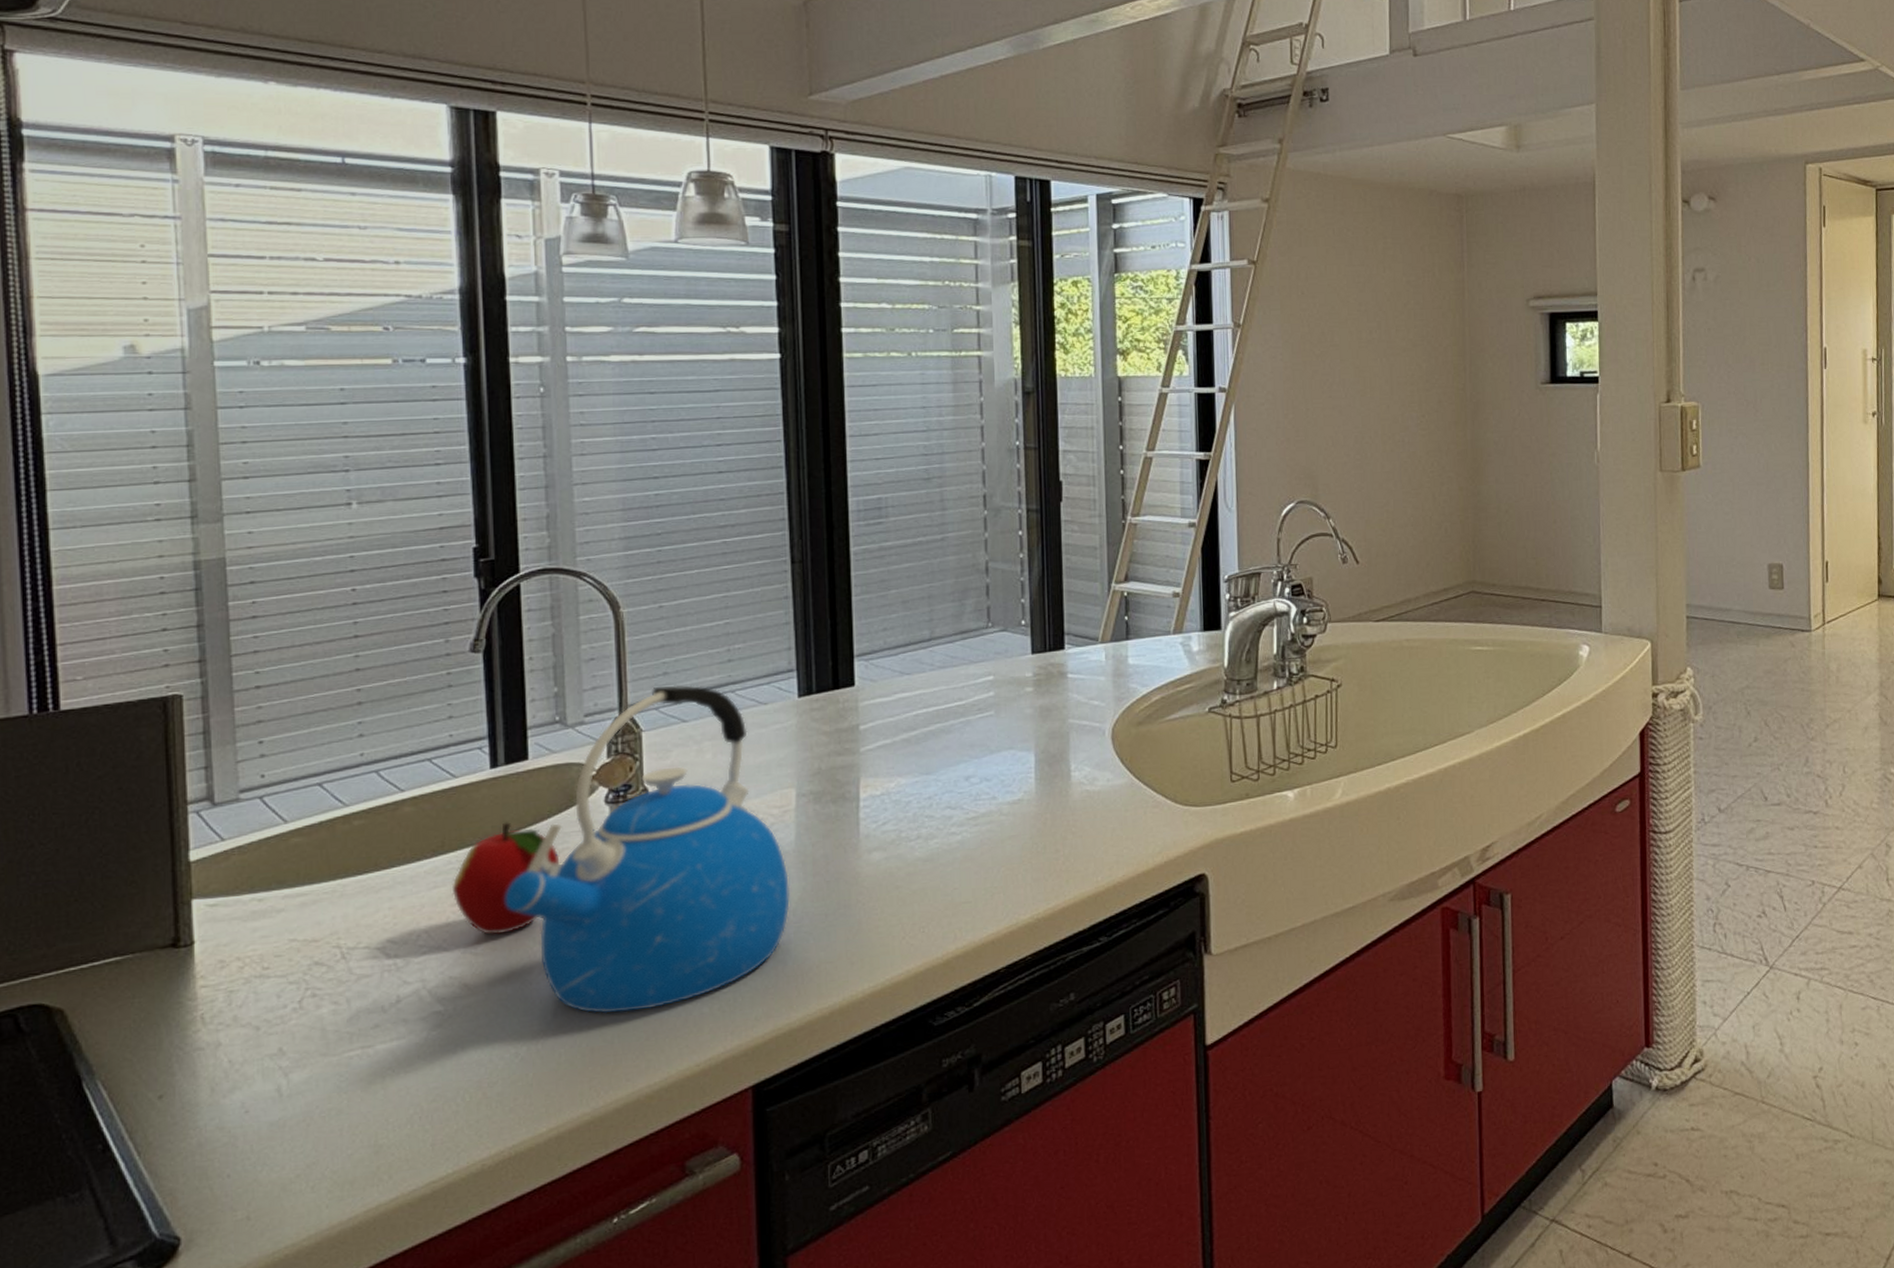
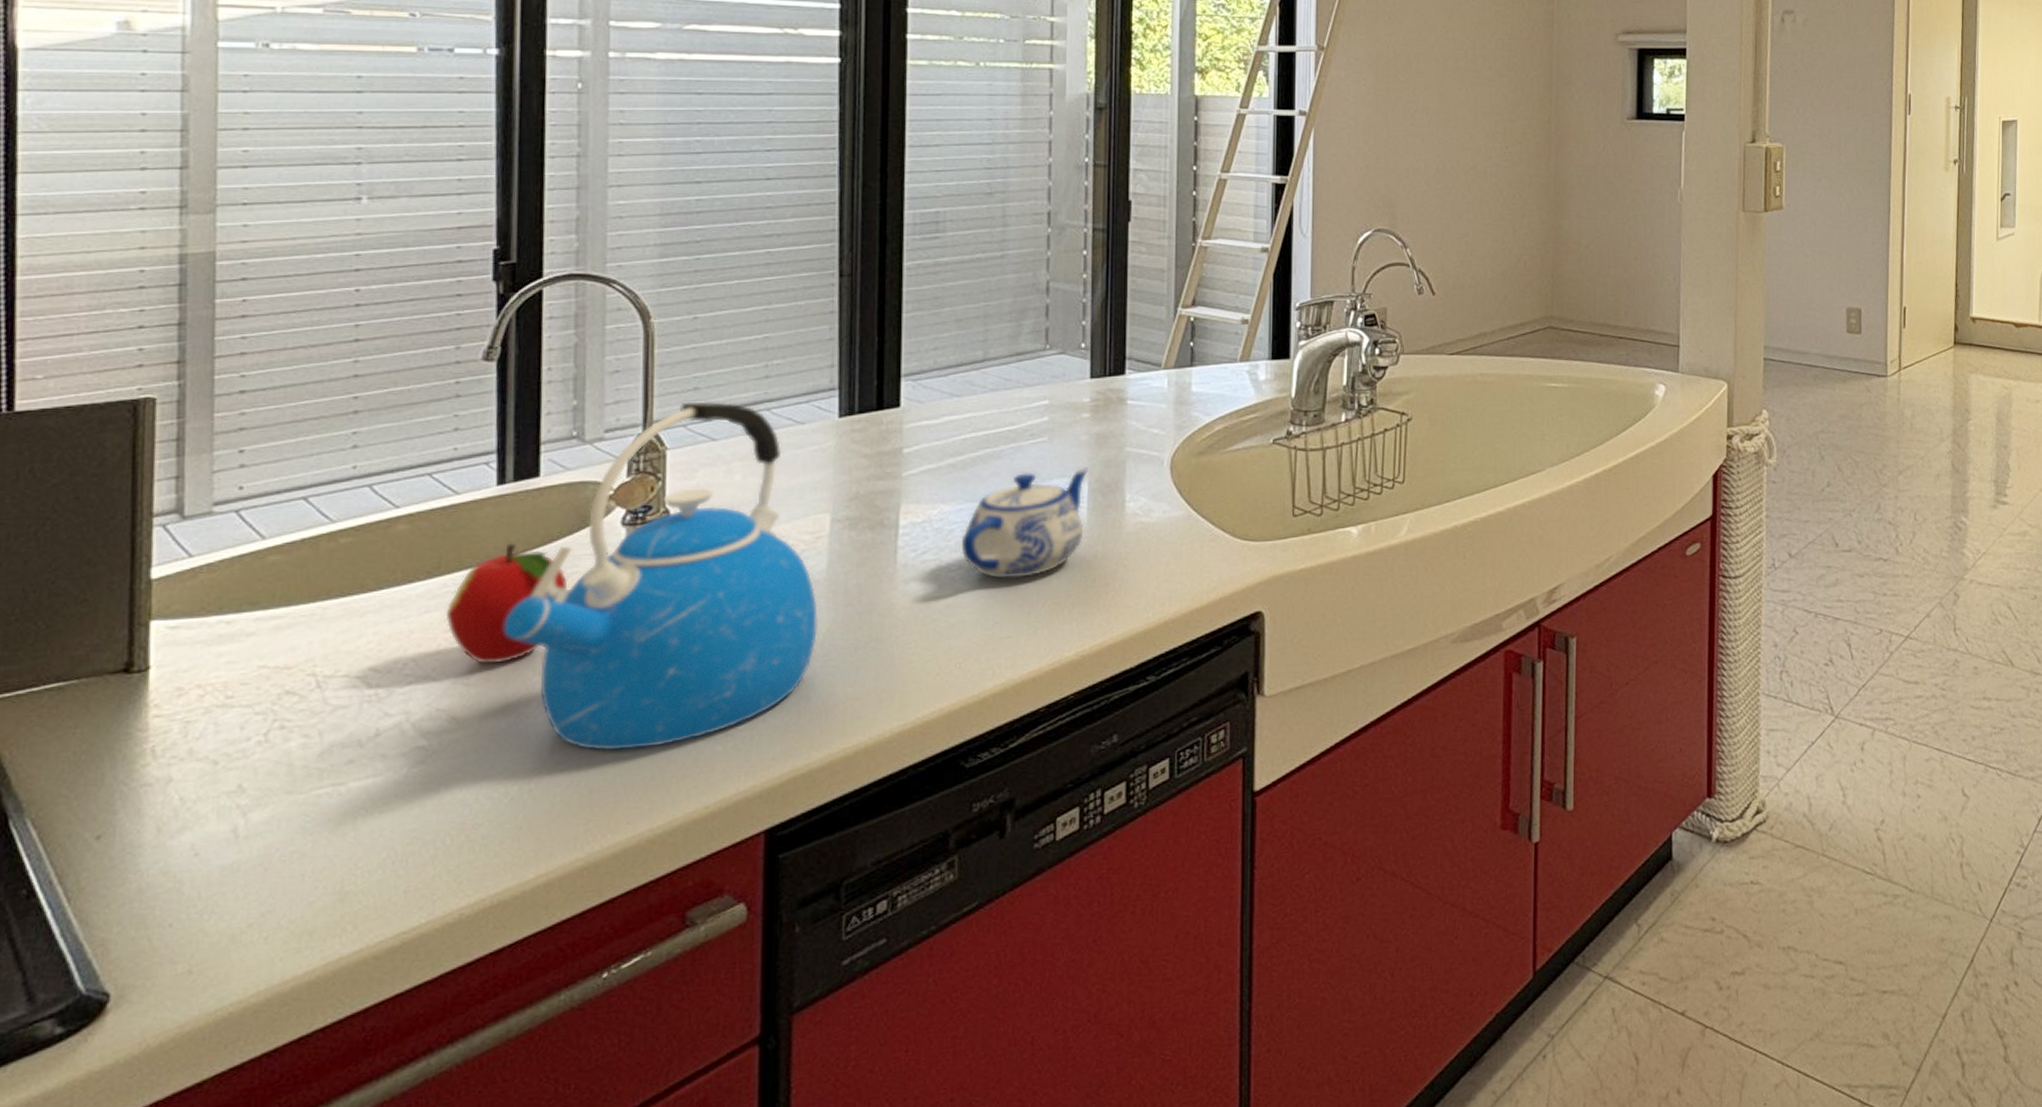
teapot: none [918,739,1035,847] -> present [961,467,1089,579]

